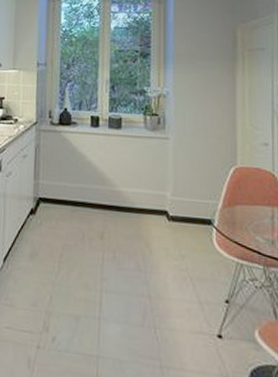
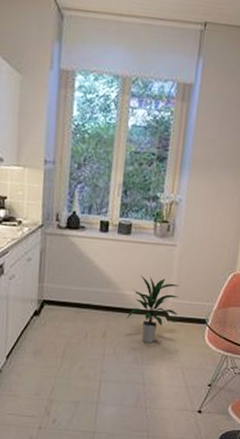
indoor plant: none [123,170,180,246] -> present [126,275,180,343]

